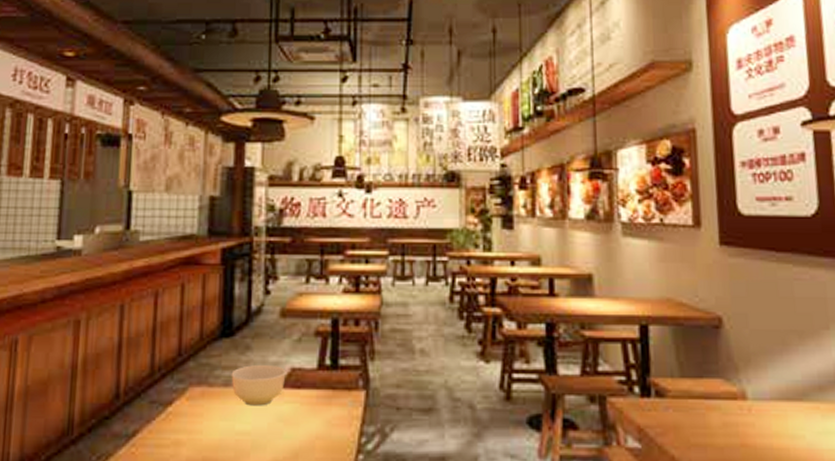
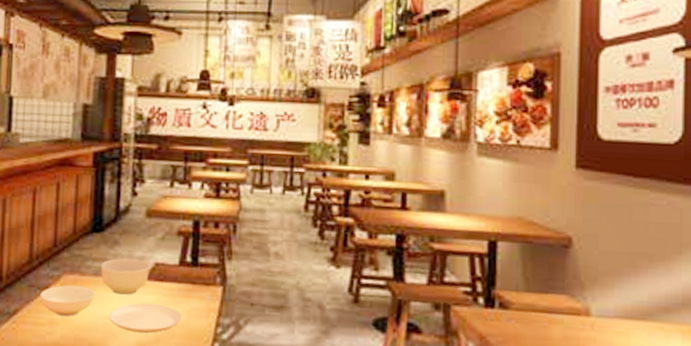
bowl: none [163,399,226,434] -> present [40,285,96,316]
plate: none [241,414,323,448] -> present [109,303,182,333]

